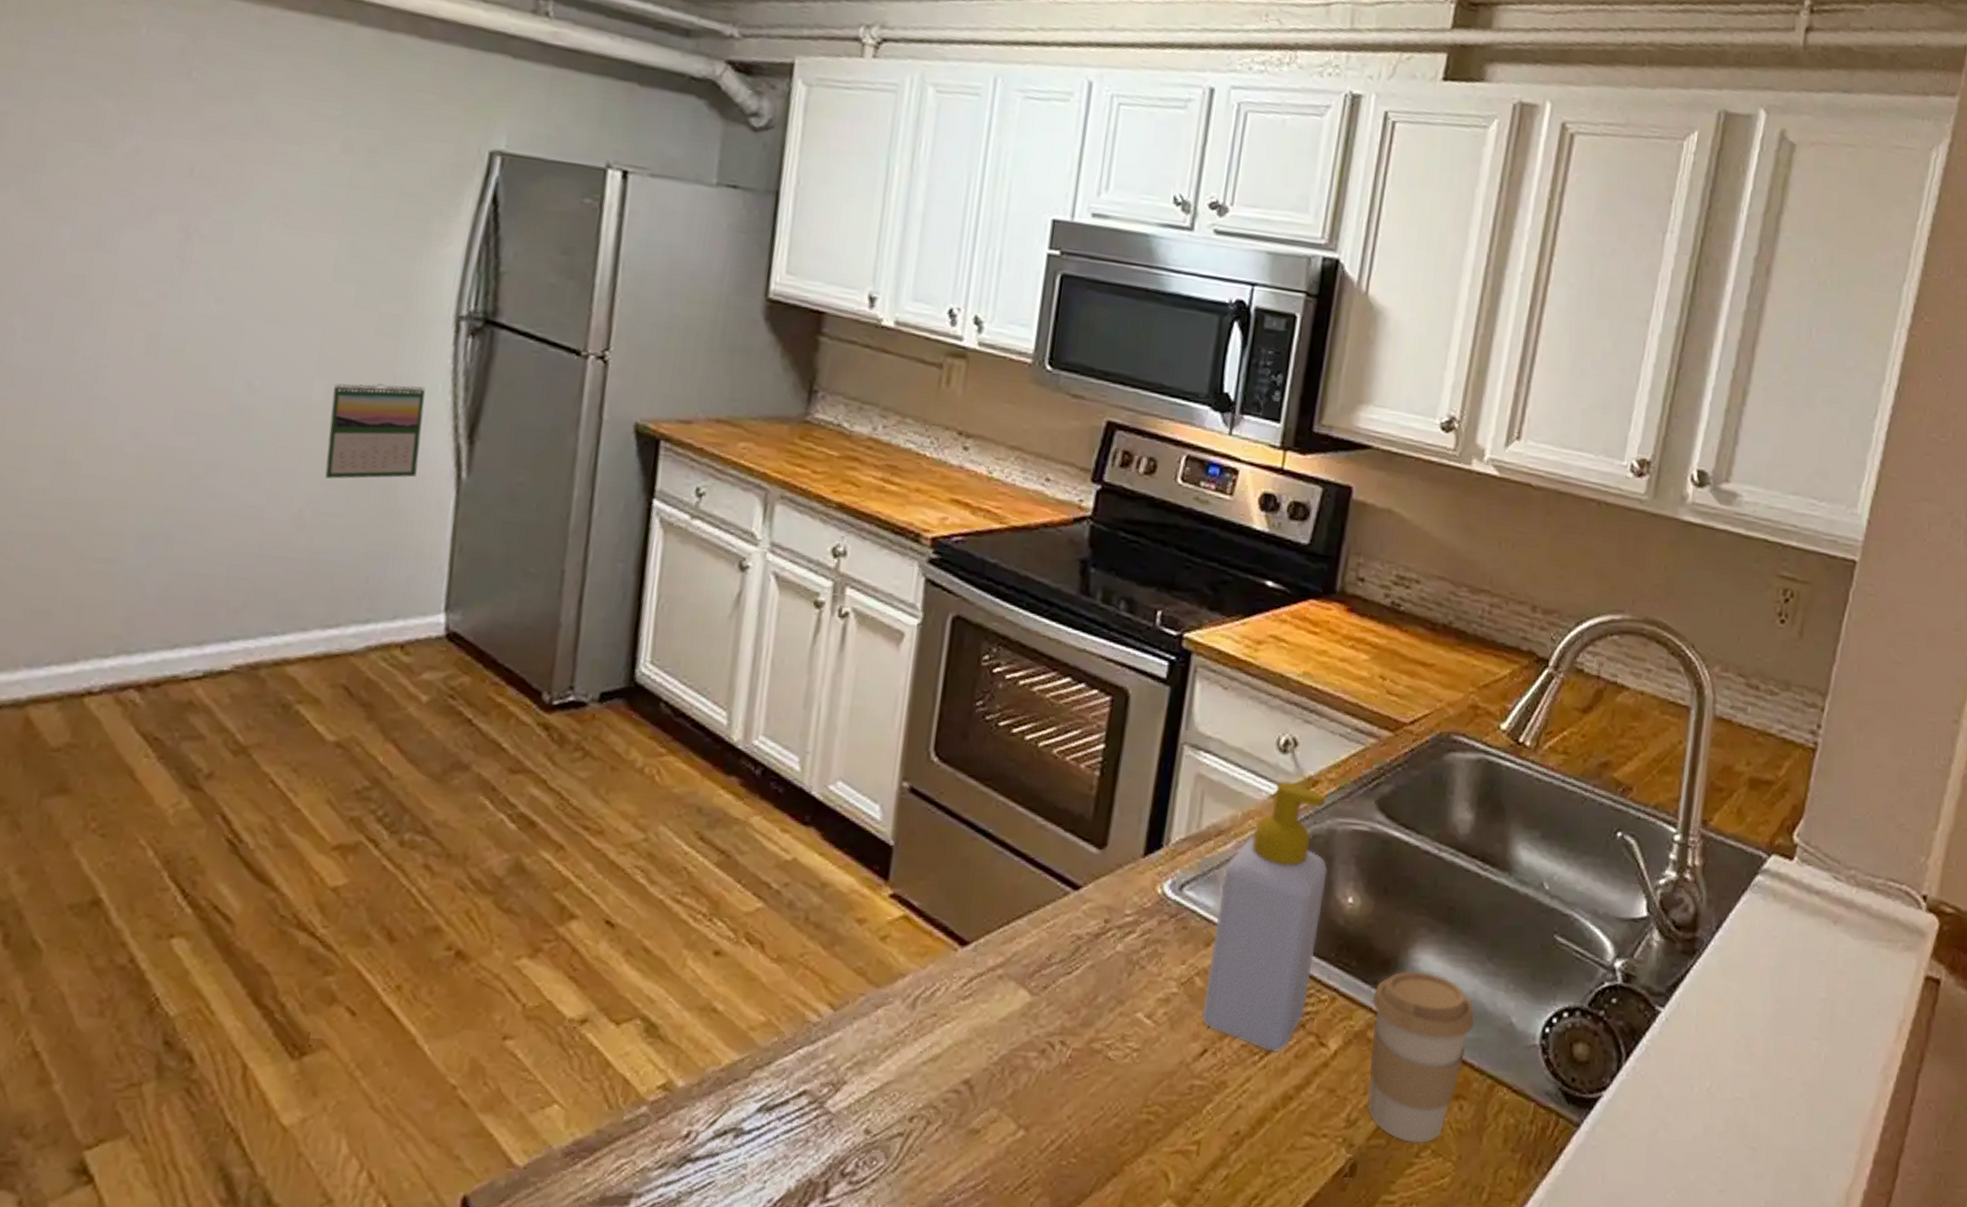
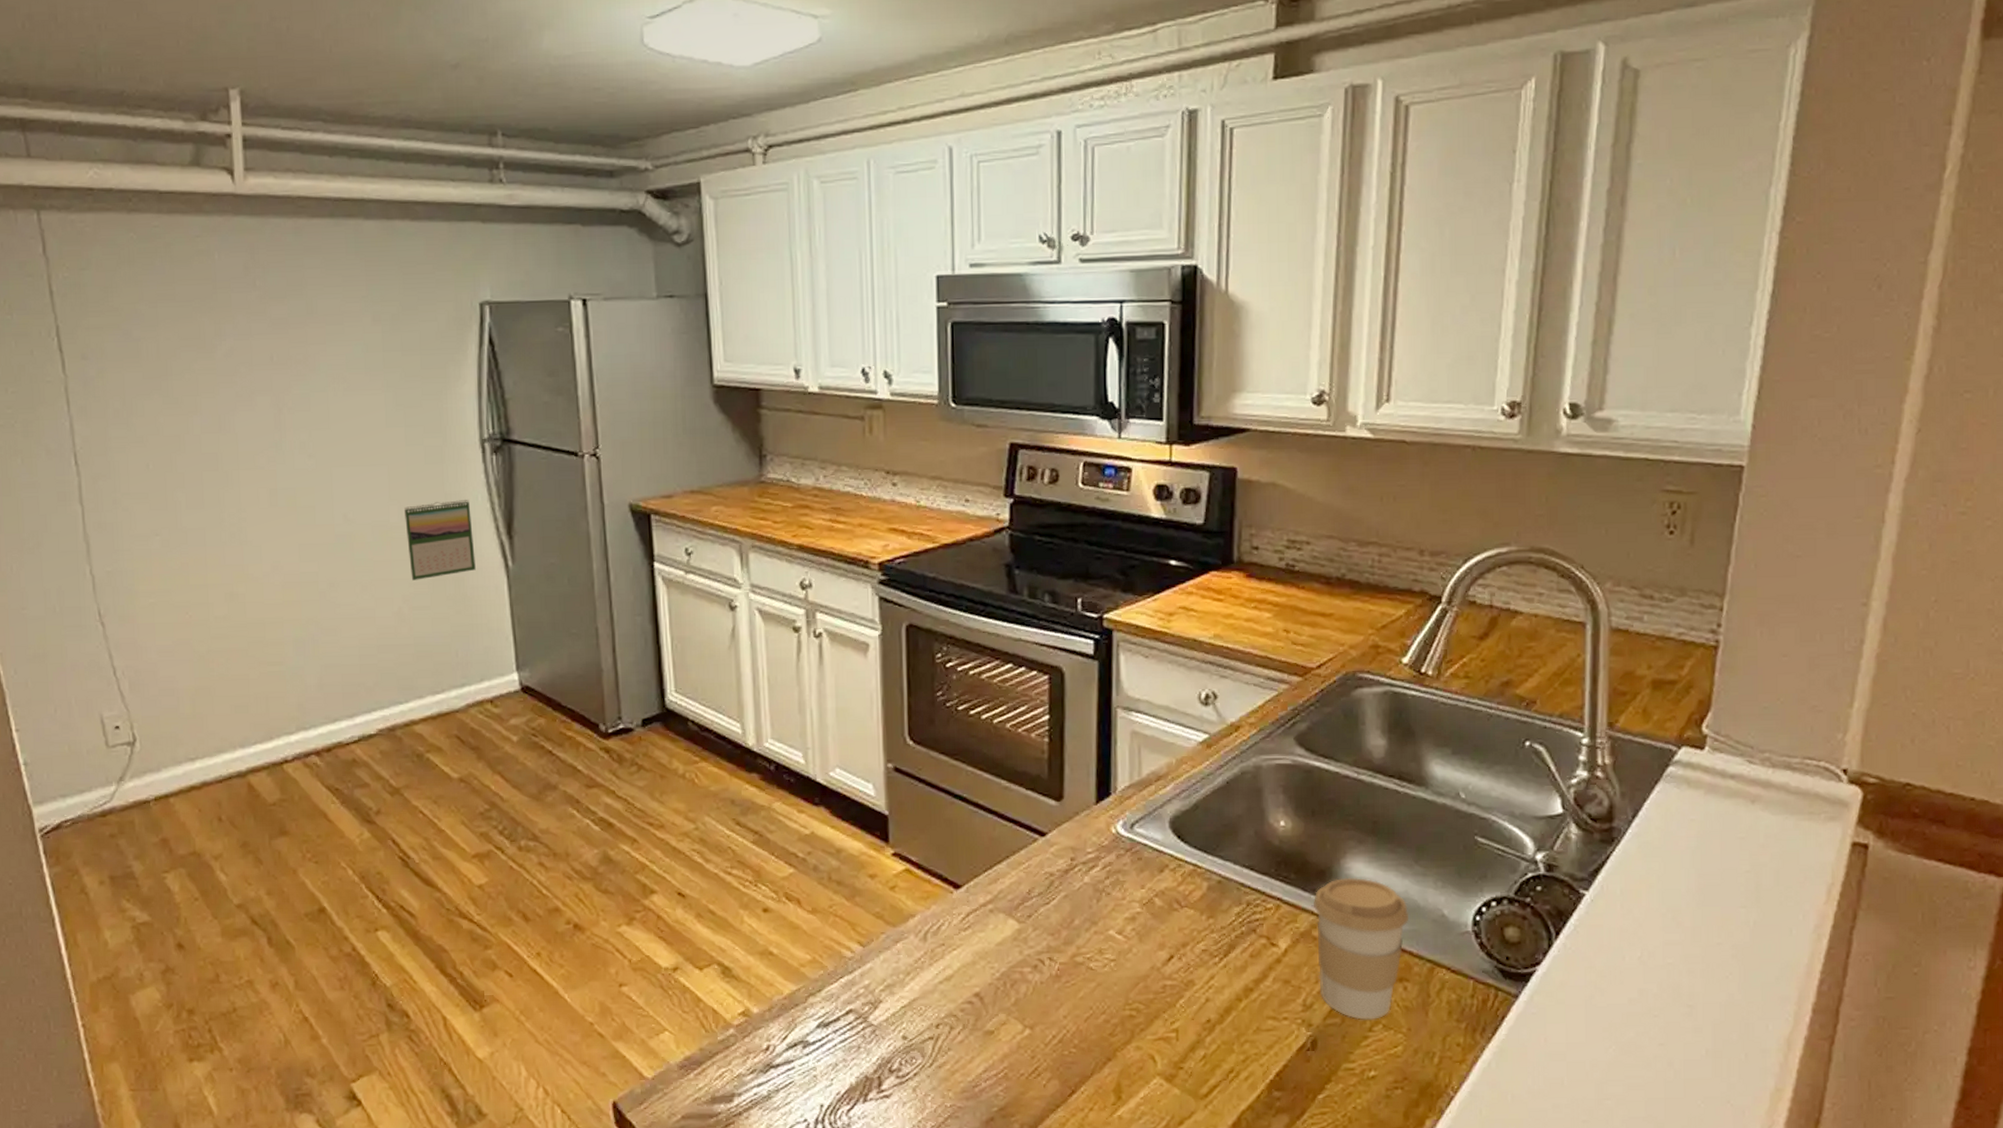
soap bottle: present [1201,780,1328,1052] -> none [1164,728,1259,954]

